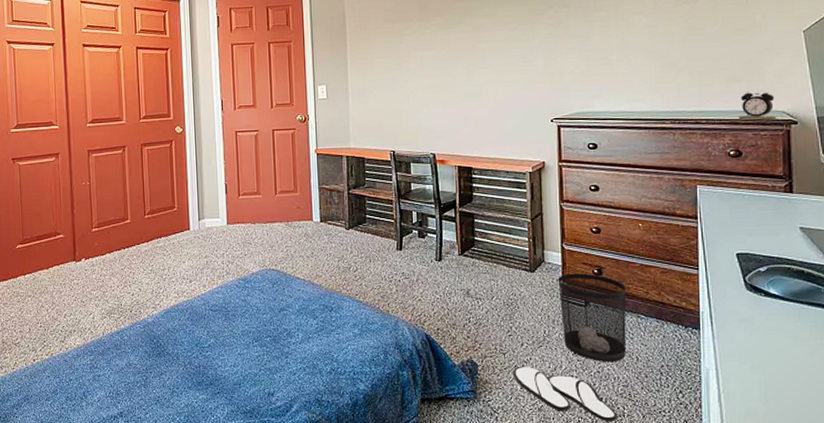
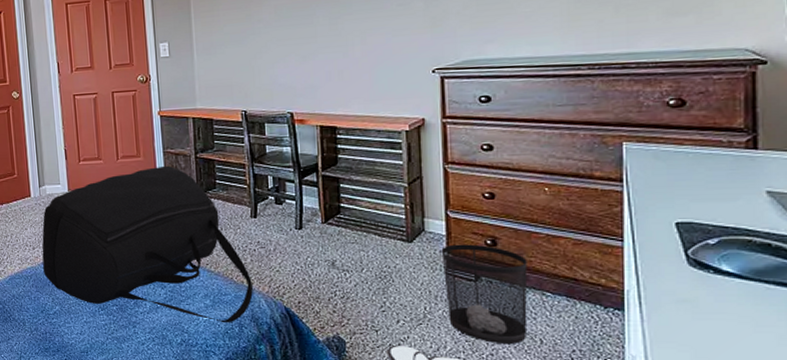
duffel bag: none [198,200,397,351] -> present [42,165,253,323]
alarm clock: present [738,89,777,121] -> none [682,23,737,62]

